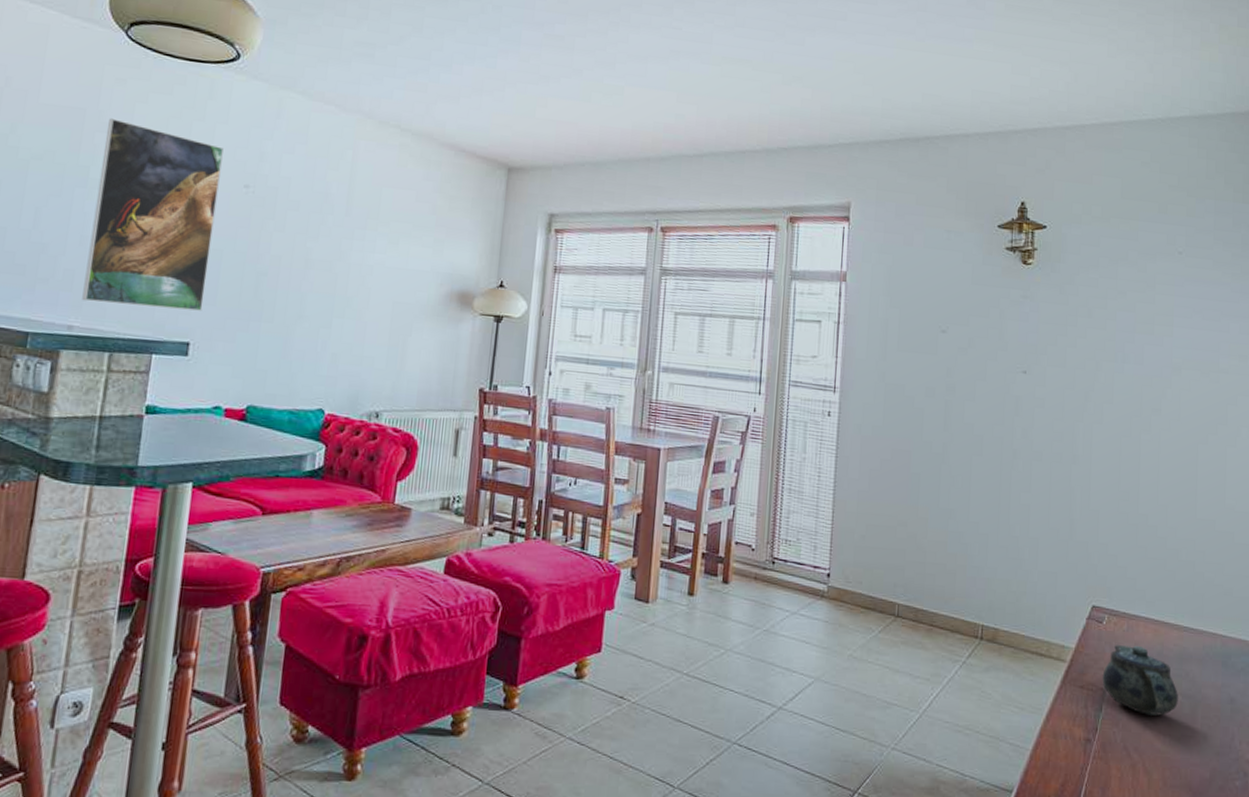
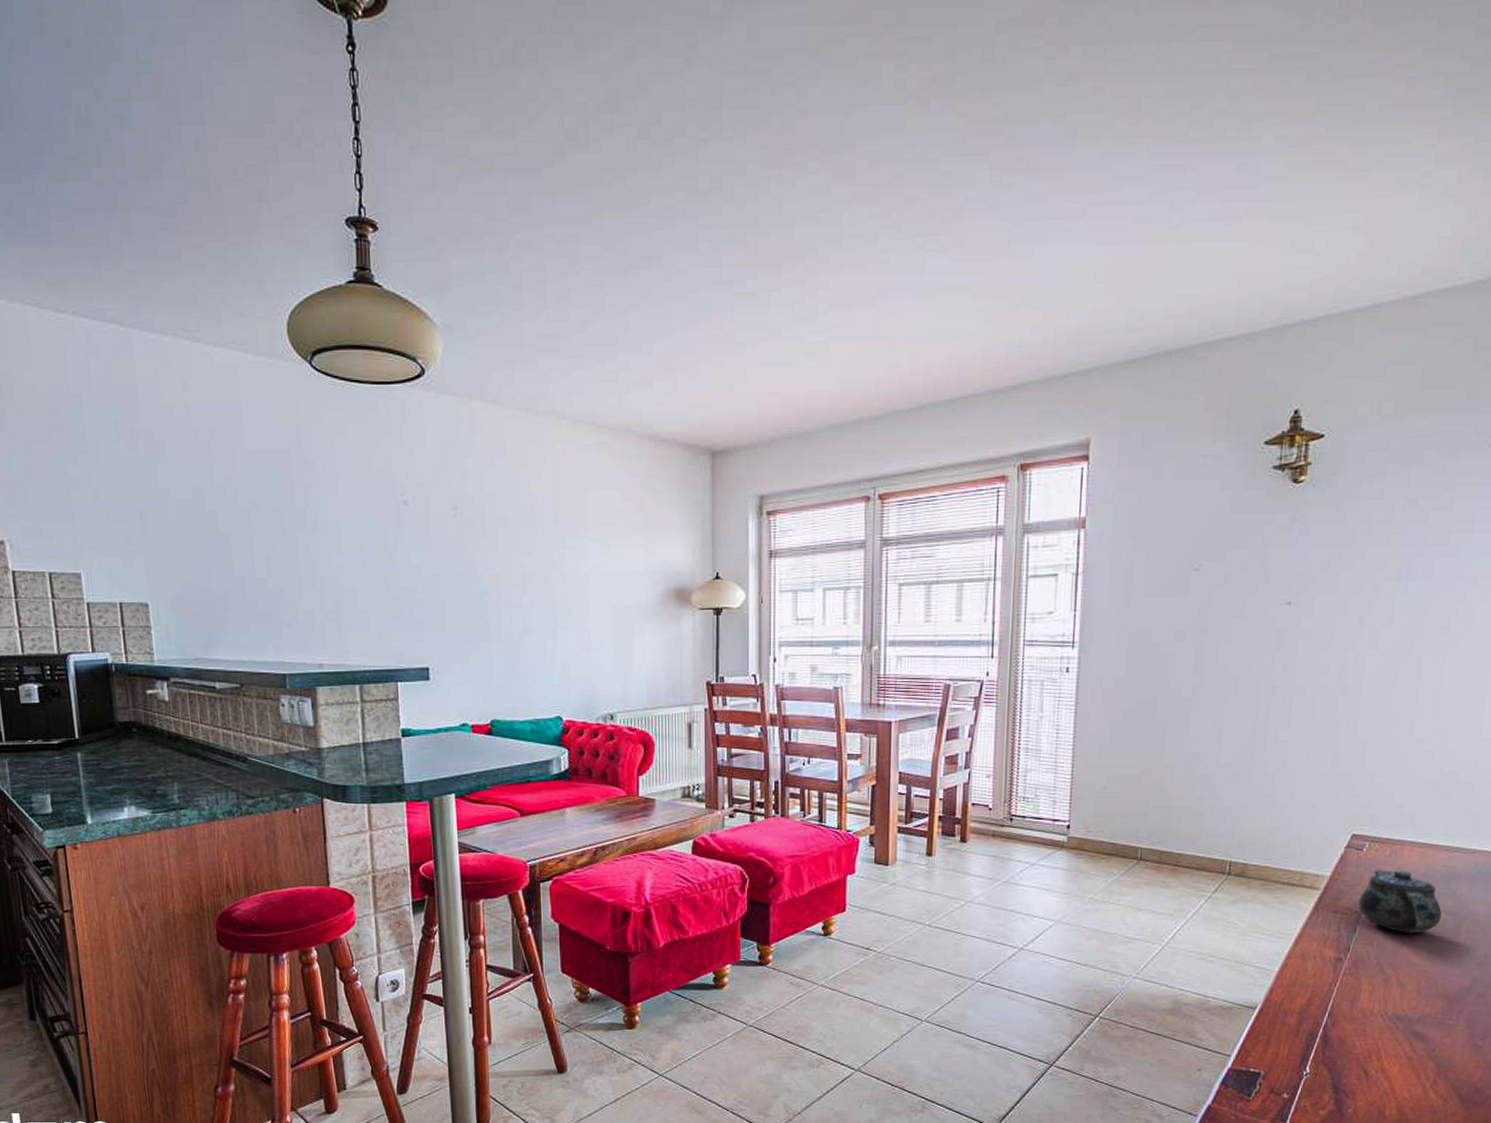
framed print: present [82,118,223,311] -> none [313,456,435,640]

